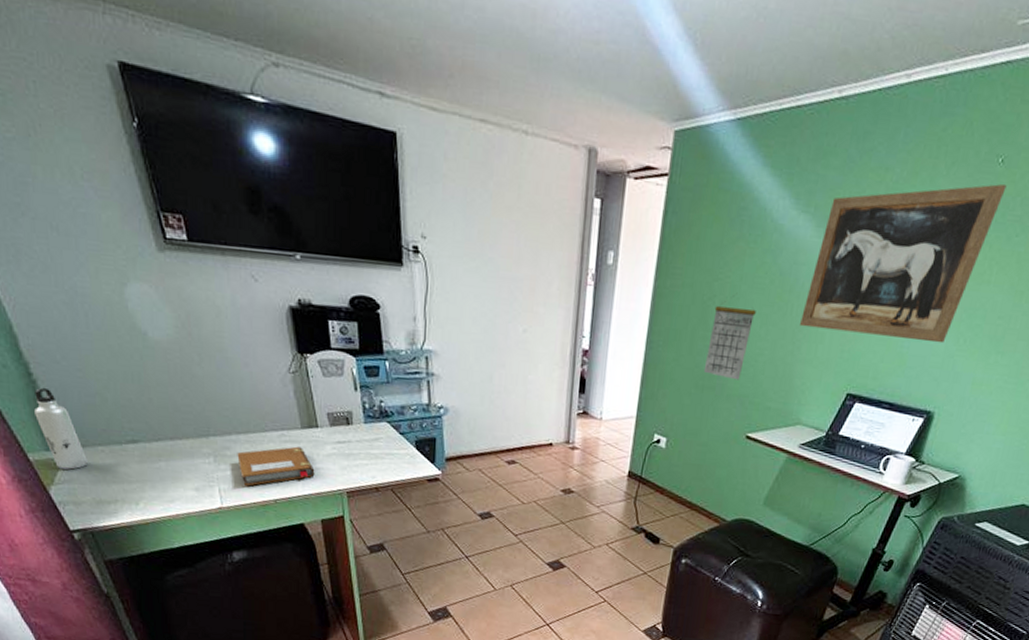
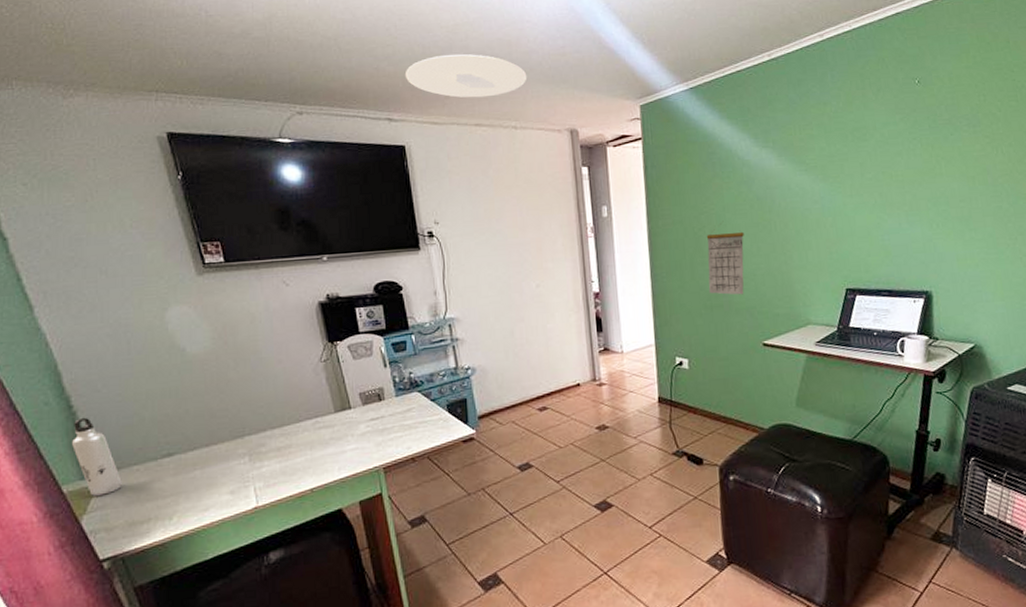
notebook: present [237,446,315,486] -> none [272,430,350,480]
ceiling light: none [403,15,550,86] -> present [404,54,528,98]
wall art: present [800,183,1007,344] -> none [785,98,929,239]

